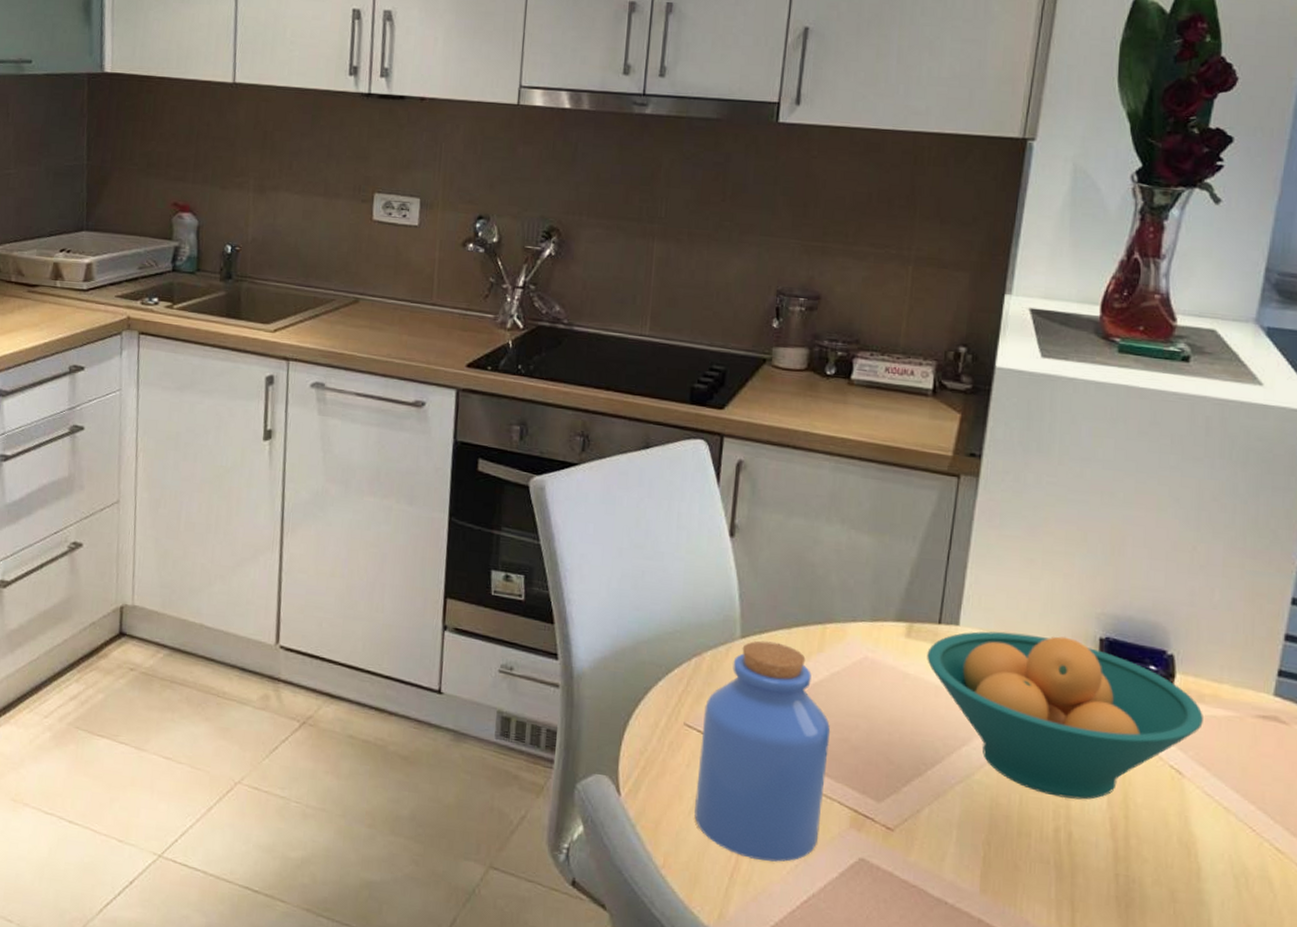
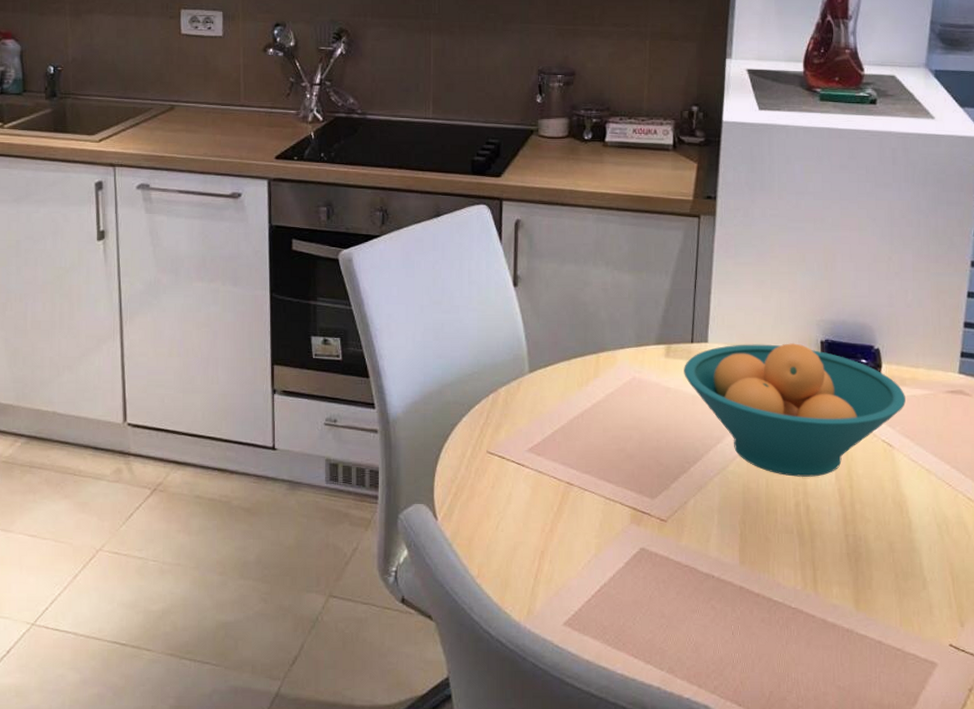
jar: present [694,640,831,862] -> none [501,373,610,560]

